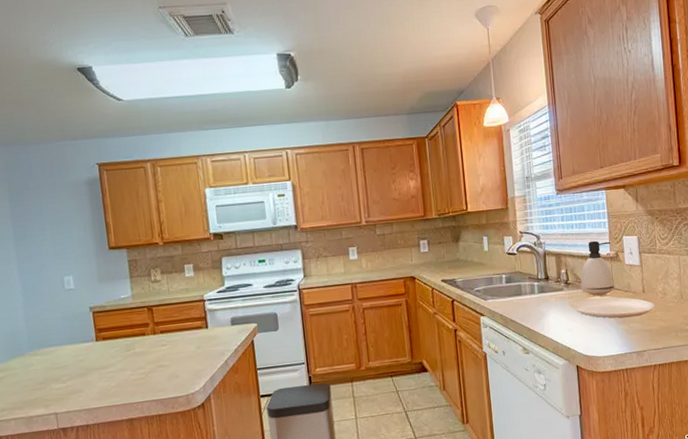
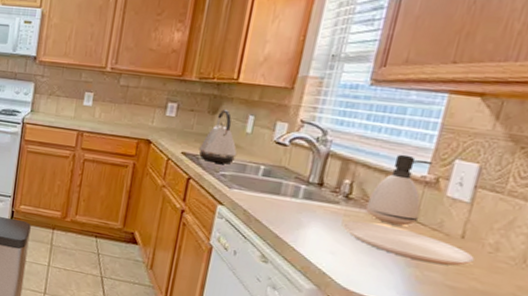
kettle: none [453,235,483,283] -> present [199,108,237,165]

